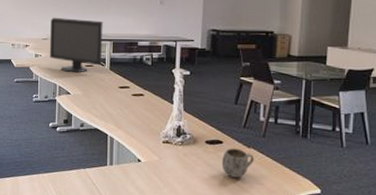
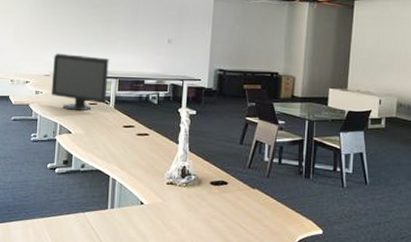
mug: present [221,148,254,178] -> none [226,189,258,220]

